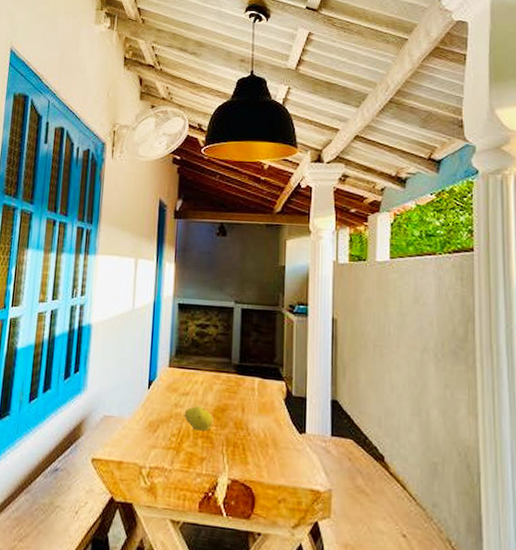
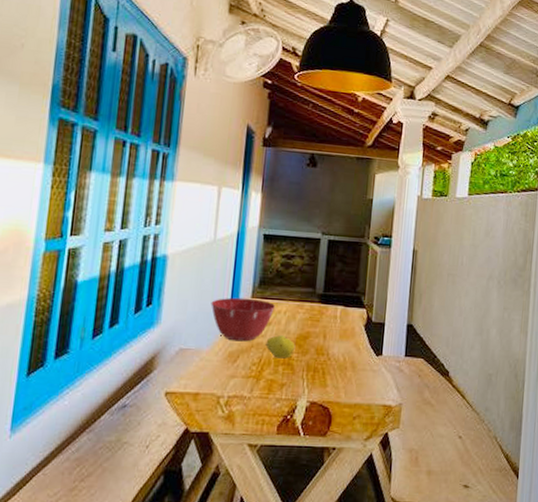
mixing bowl: none [131,366,192,412] -> present [211,297,275,342]

